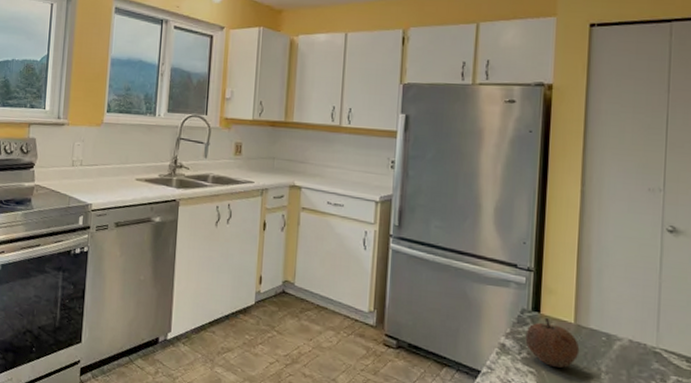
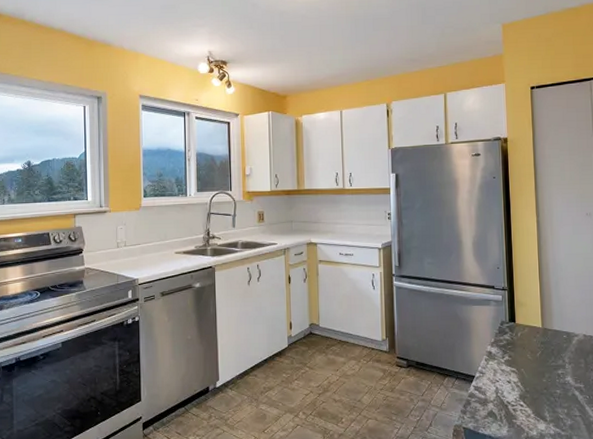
fruit: present [525,317,580,368] -> none [506,325,548,364]

